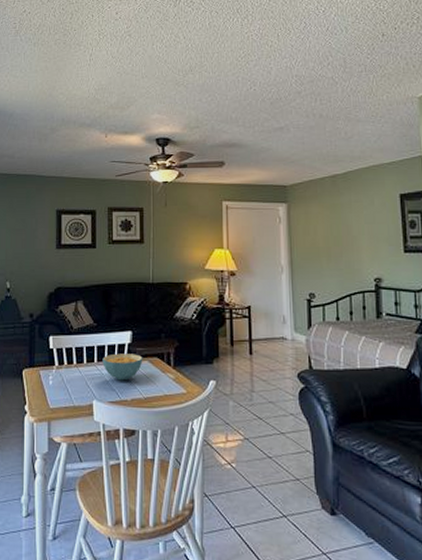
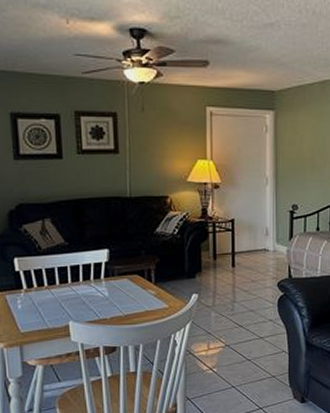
cereal bowl: present [102,353,143,381] -> none [77,272,122,300]

